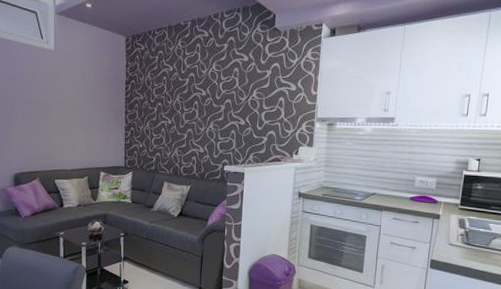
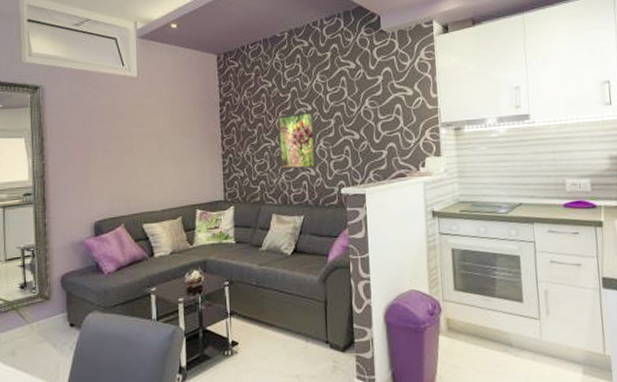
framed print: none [174,96,208,146] -> present [278,111,317,169]

